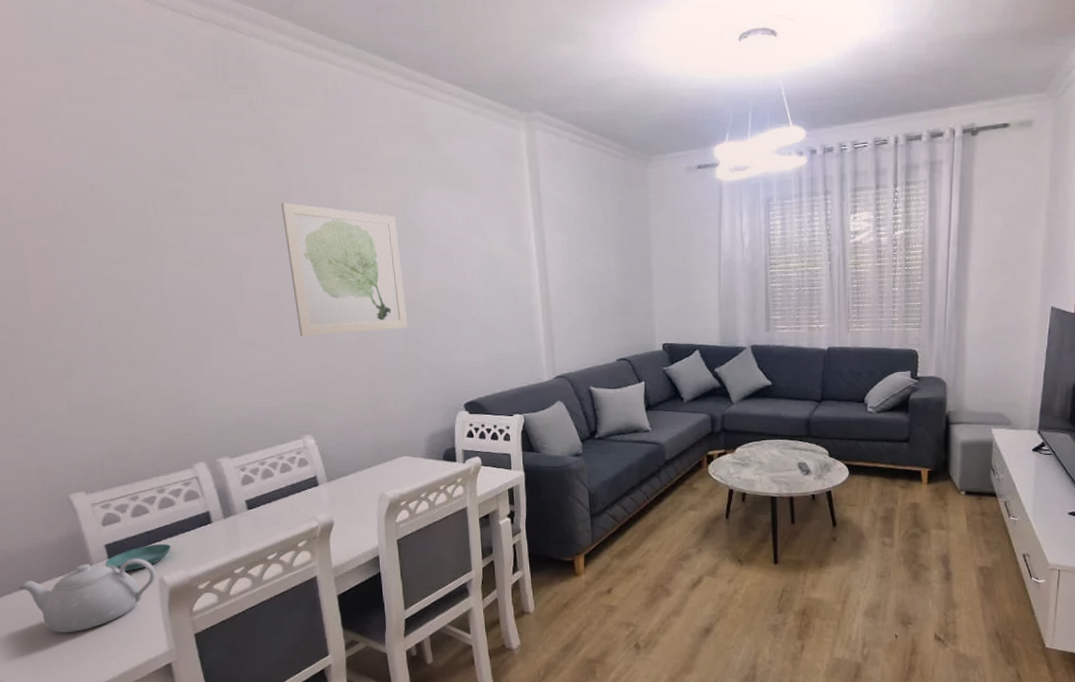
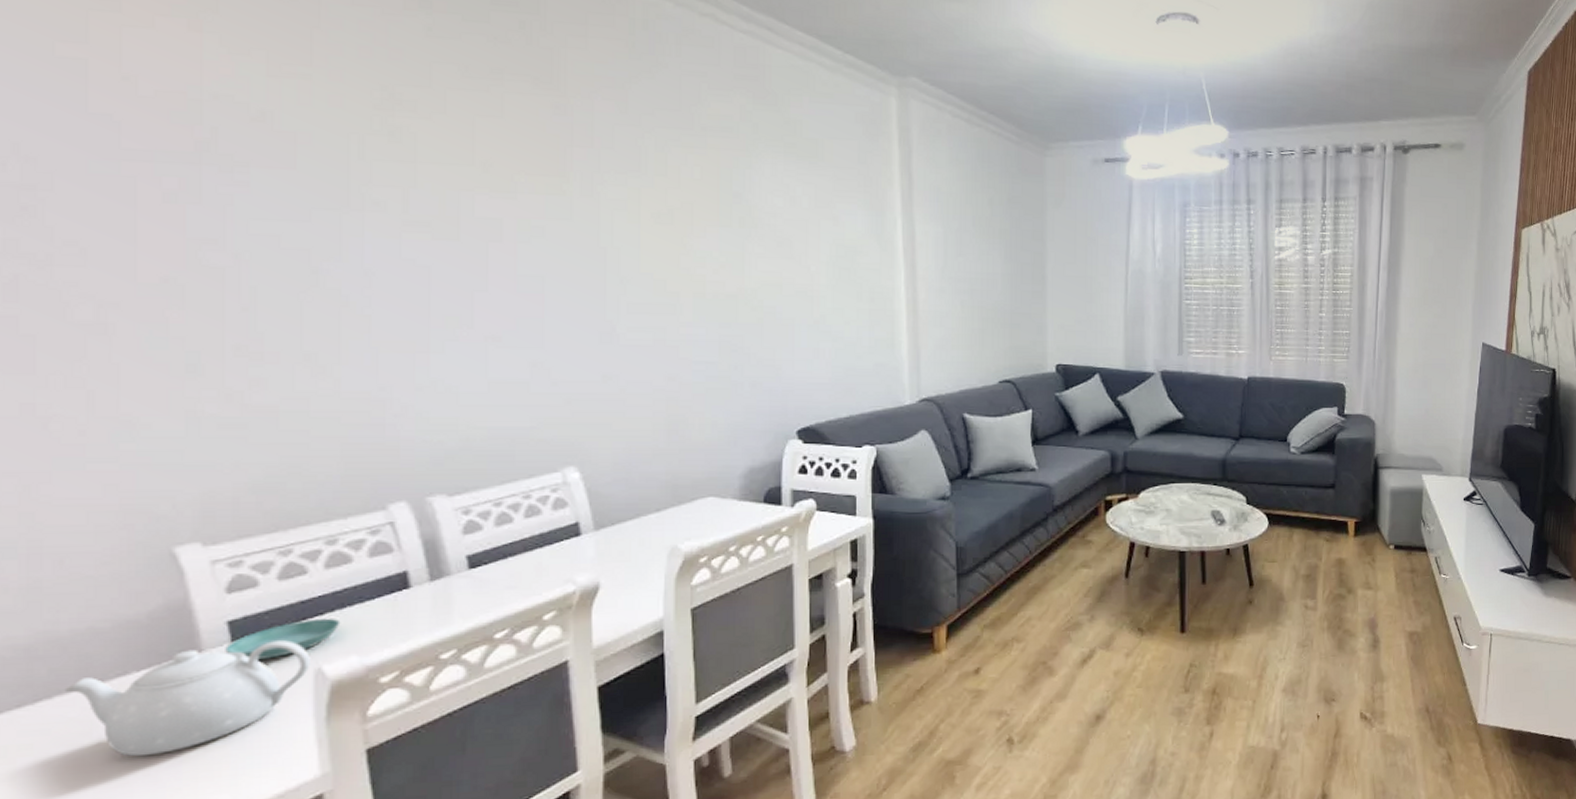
wall art: present [281,202,407,337] -> none [556,157,725,335]

